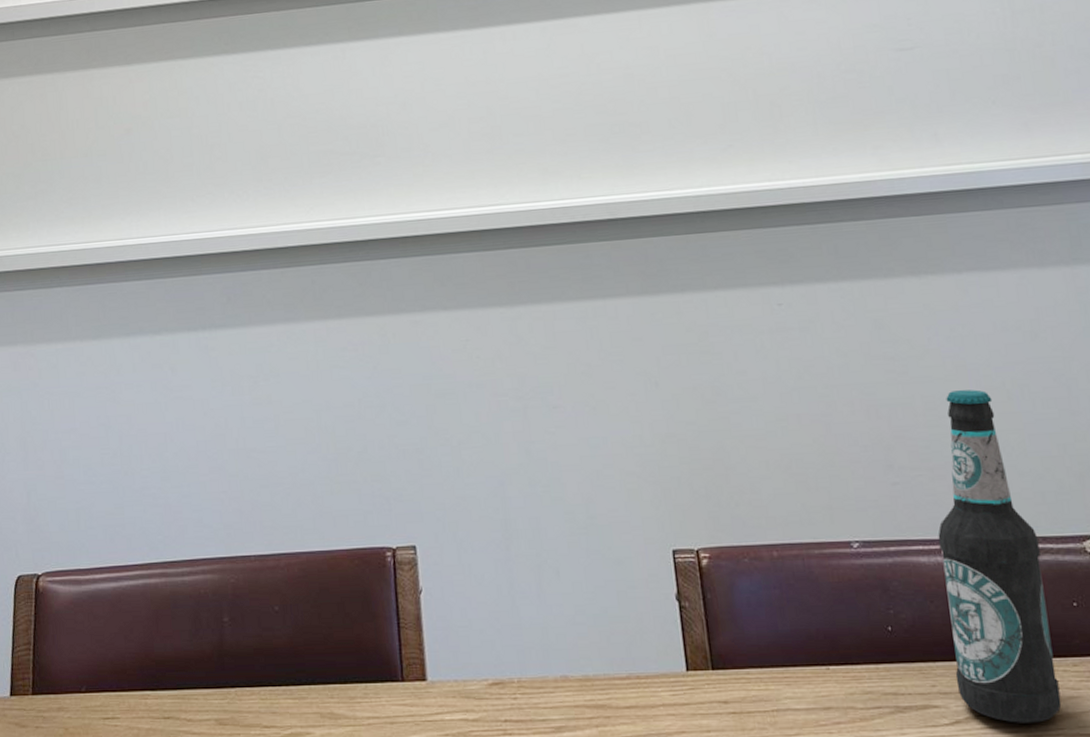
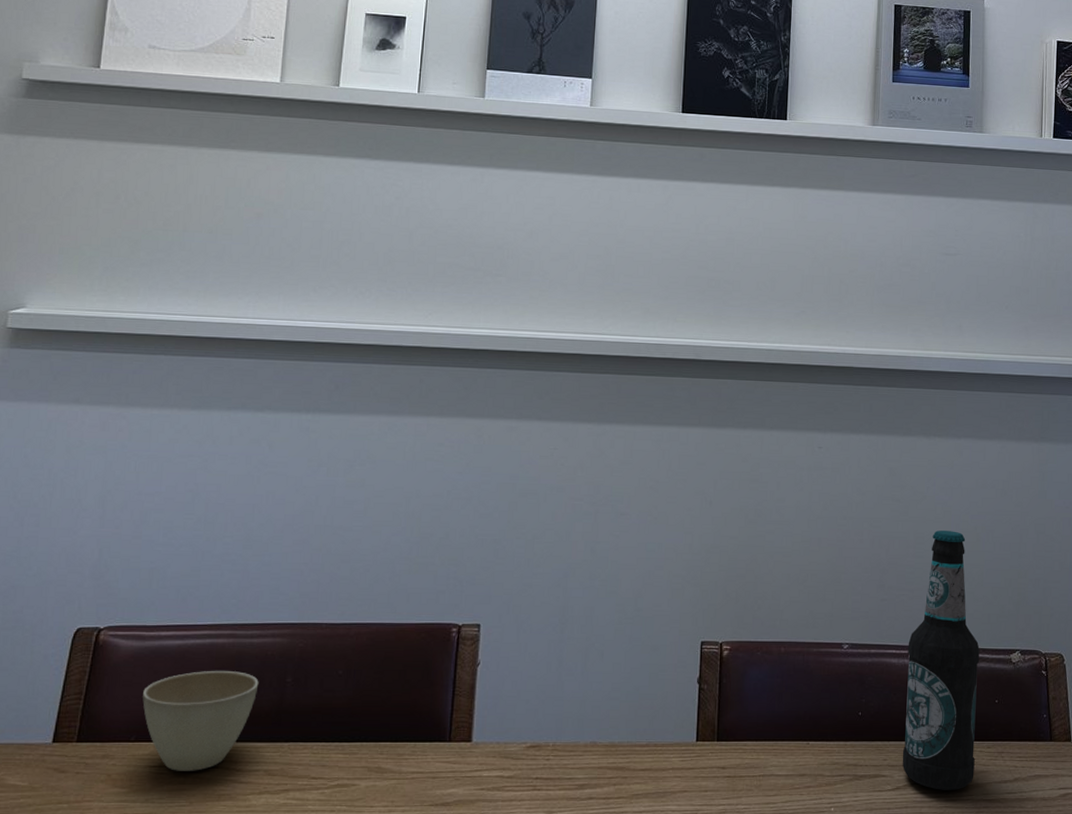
cup: none [87,612,197,723] -> present [142,670,259,771]

